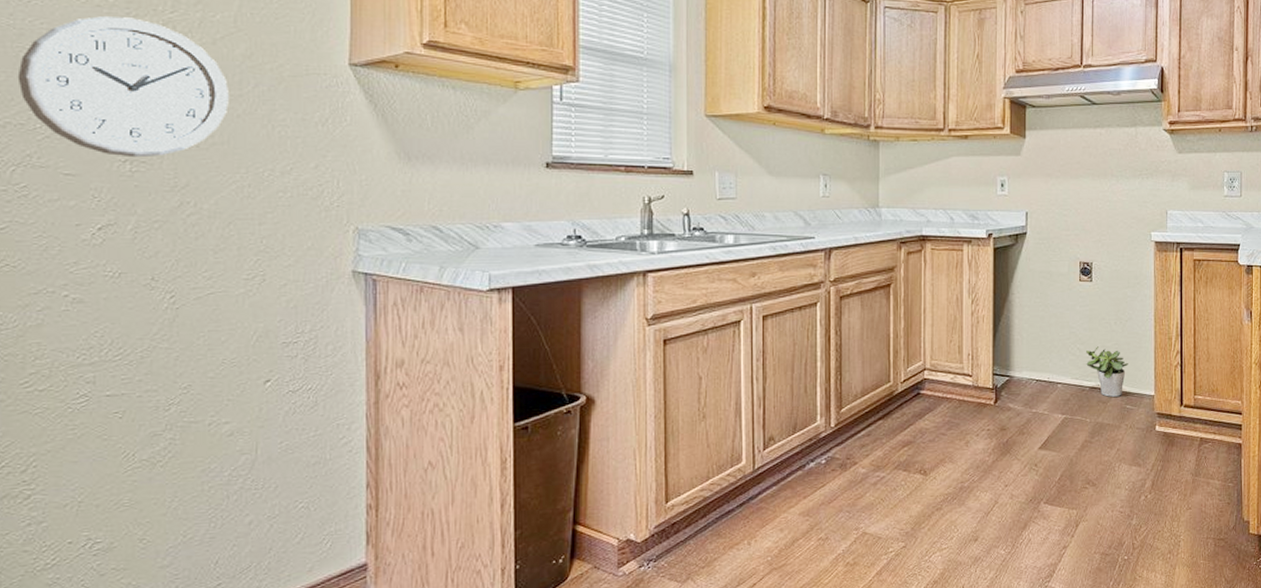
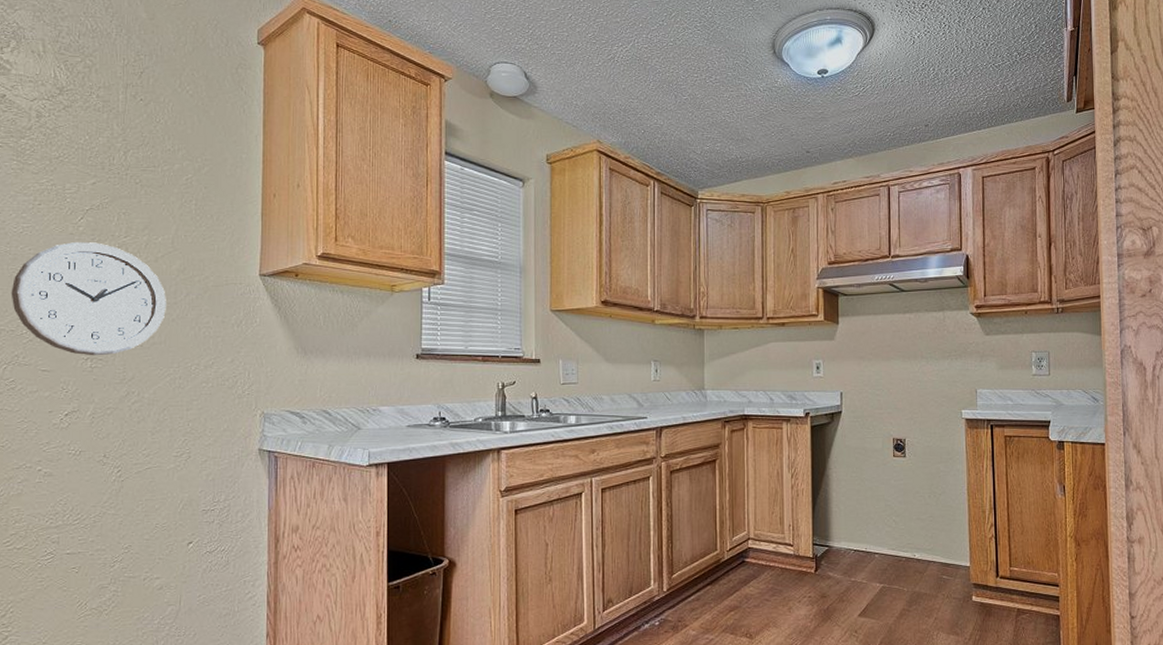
potted plant: present [1086,346,1128,397] -> none [902,519,943,567]

